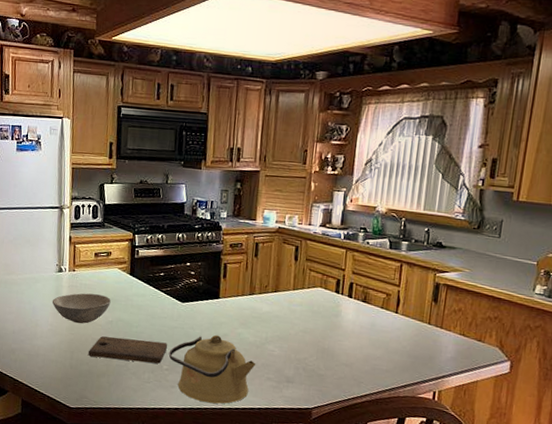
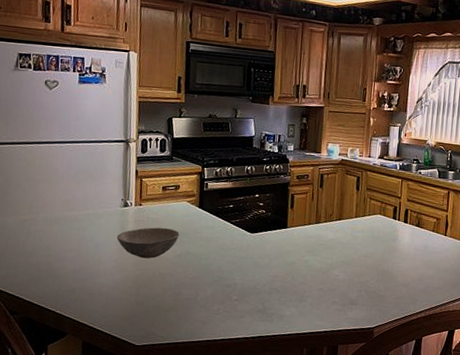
cutting board: present [88,336,168,364] -> none [156,270,238,295]
kettle: present [168,334,256,404] -> none [238,263,322,331]

